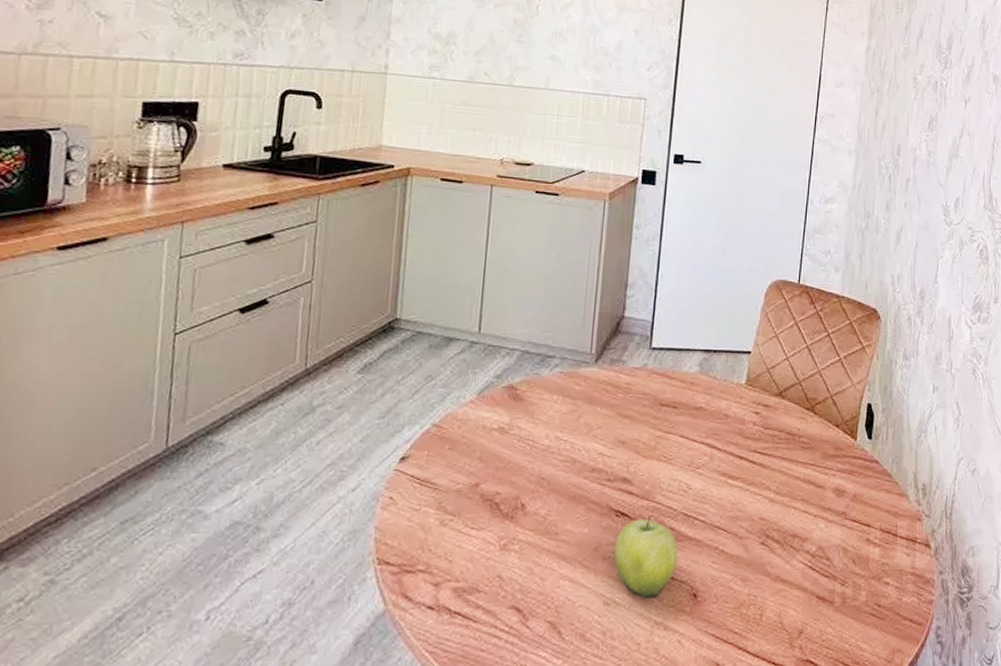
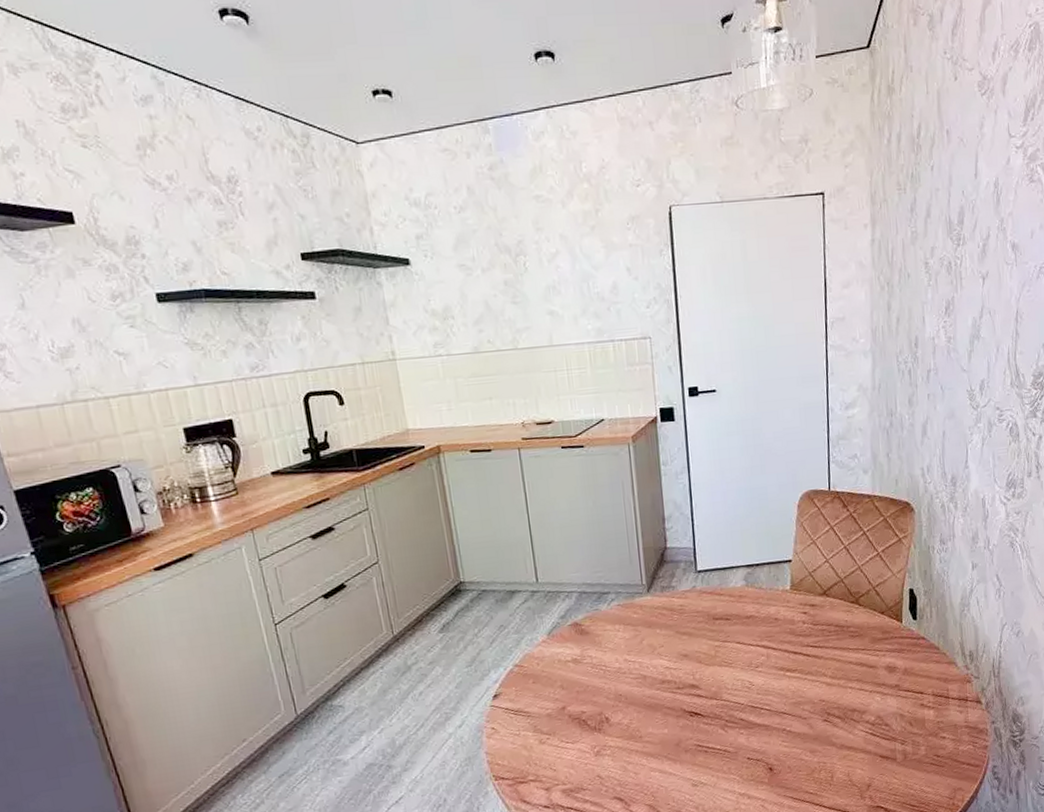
fruit: present [614,515,678,599] -> none [693,711,751,777]

